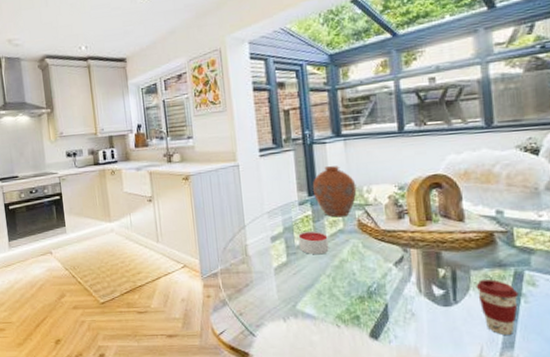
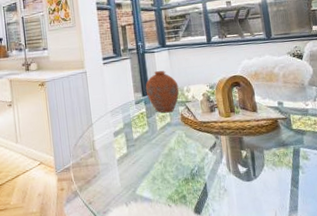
candle: present [298,231,329,255] -> none [136,125,160,146]
coffee cup: present [476,279,519,335] -> none [268,156,298,201]

